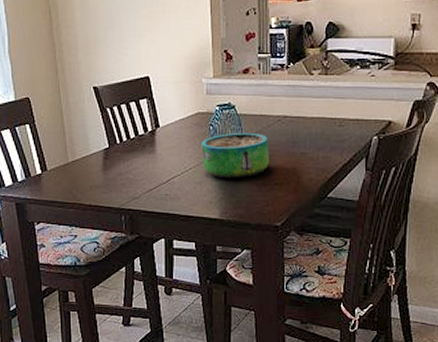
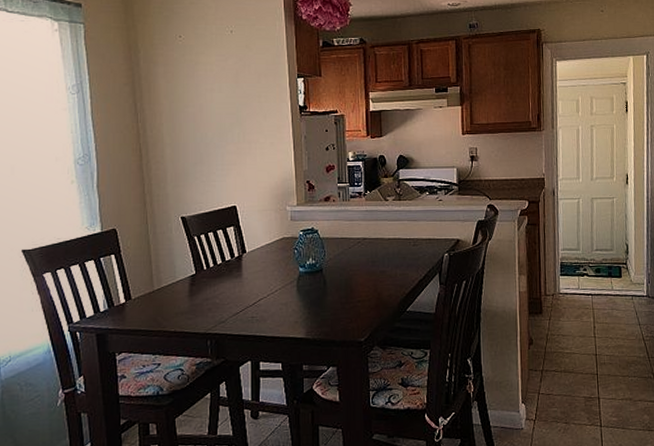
decorative bowl: present [201,132,269,179] -> none [286,254,351,299]

